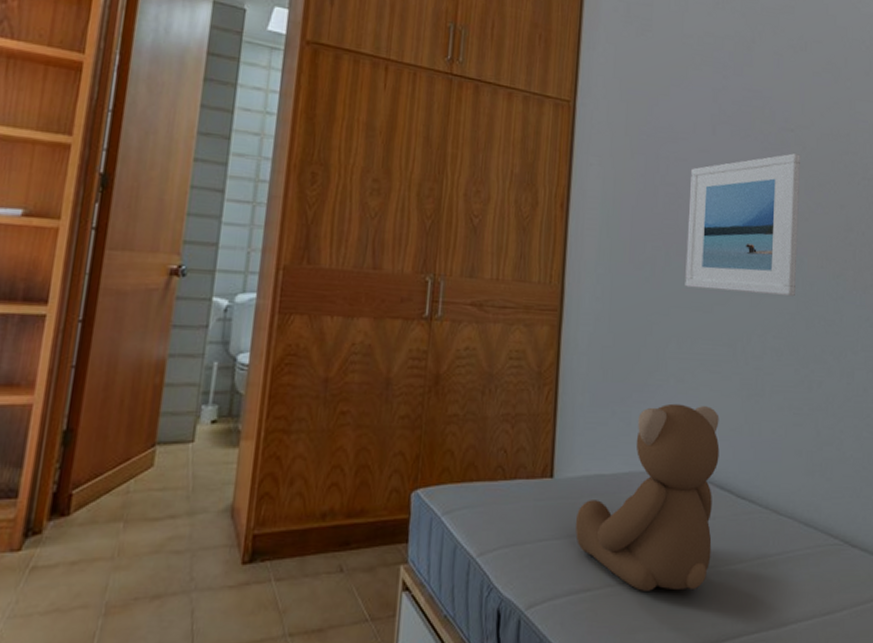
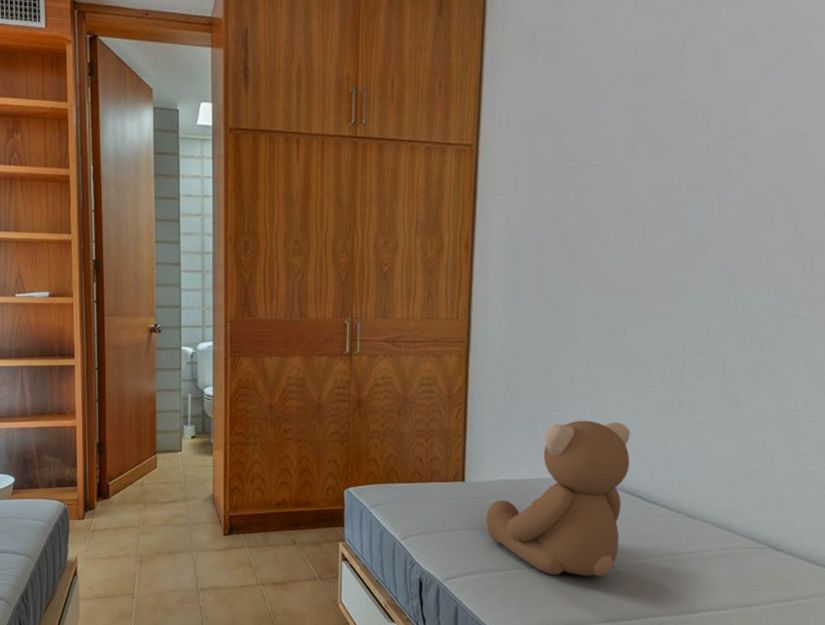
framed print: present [685,153,800,297] -> none [595,163,739,315]

